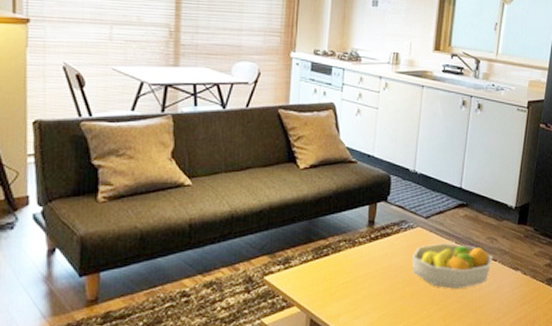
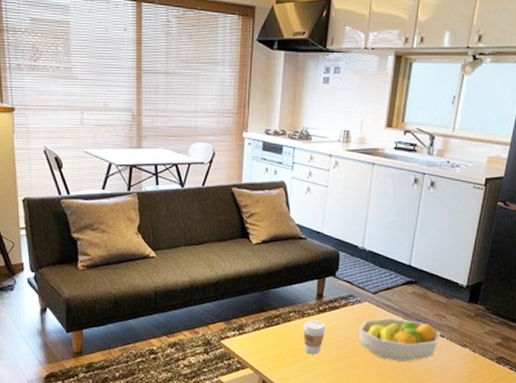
coffee cup: none [354,249,378,287] -> present [303,320,326,355]

